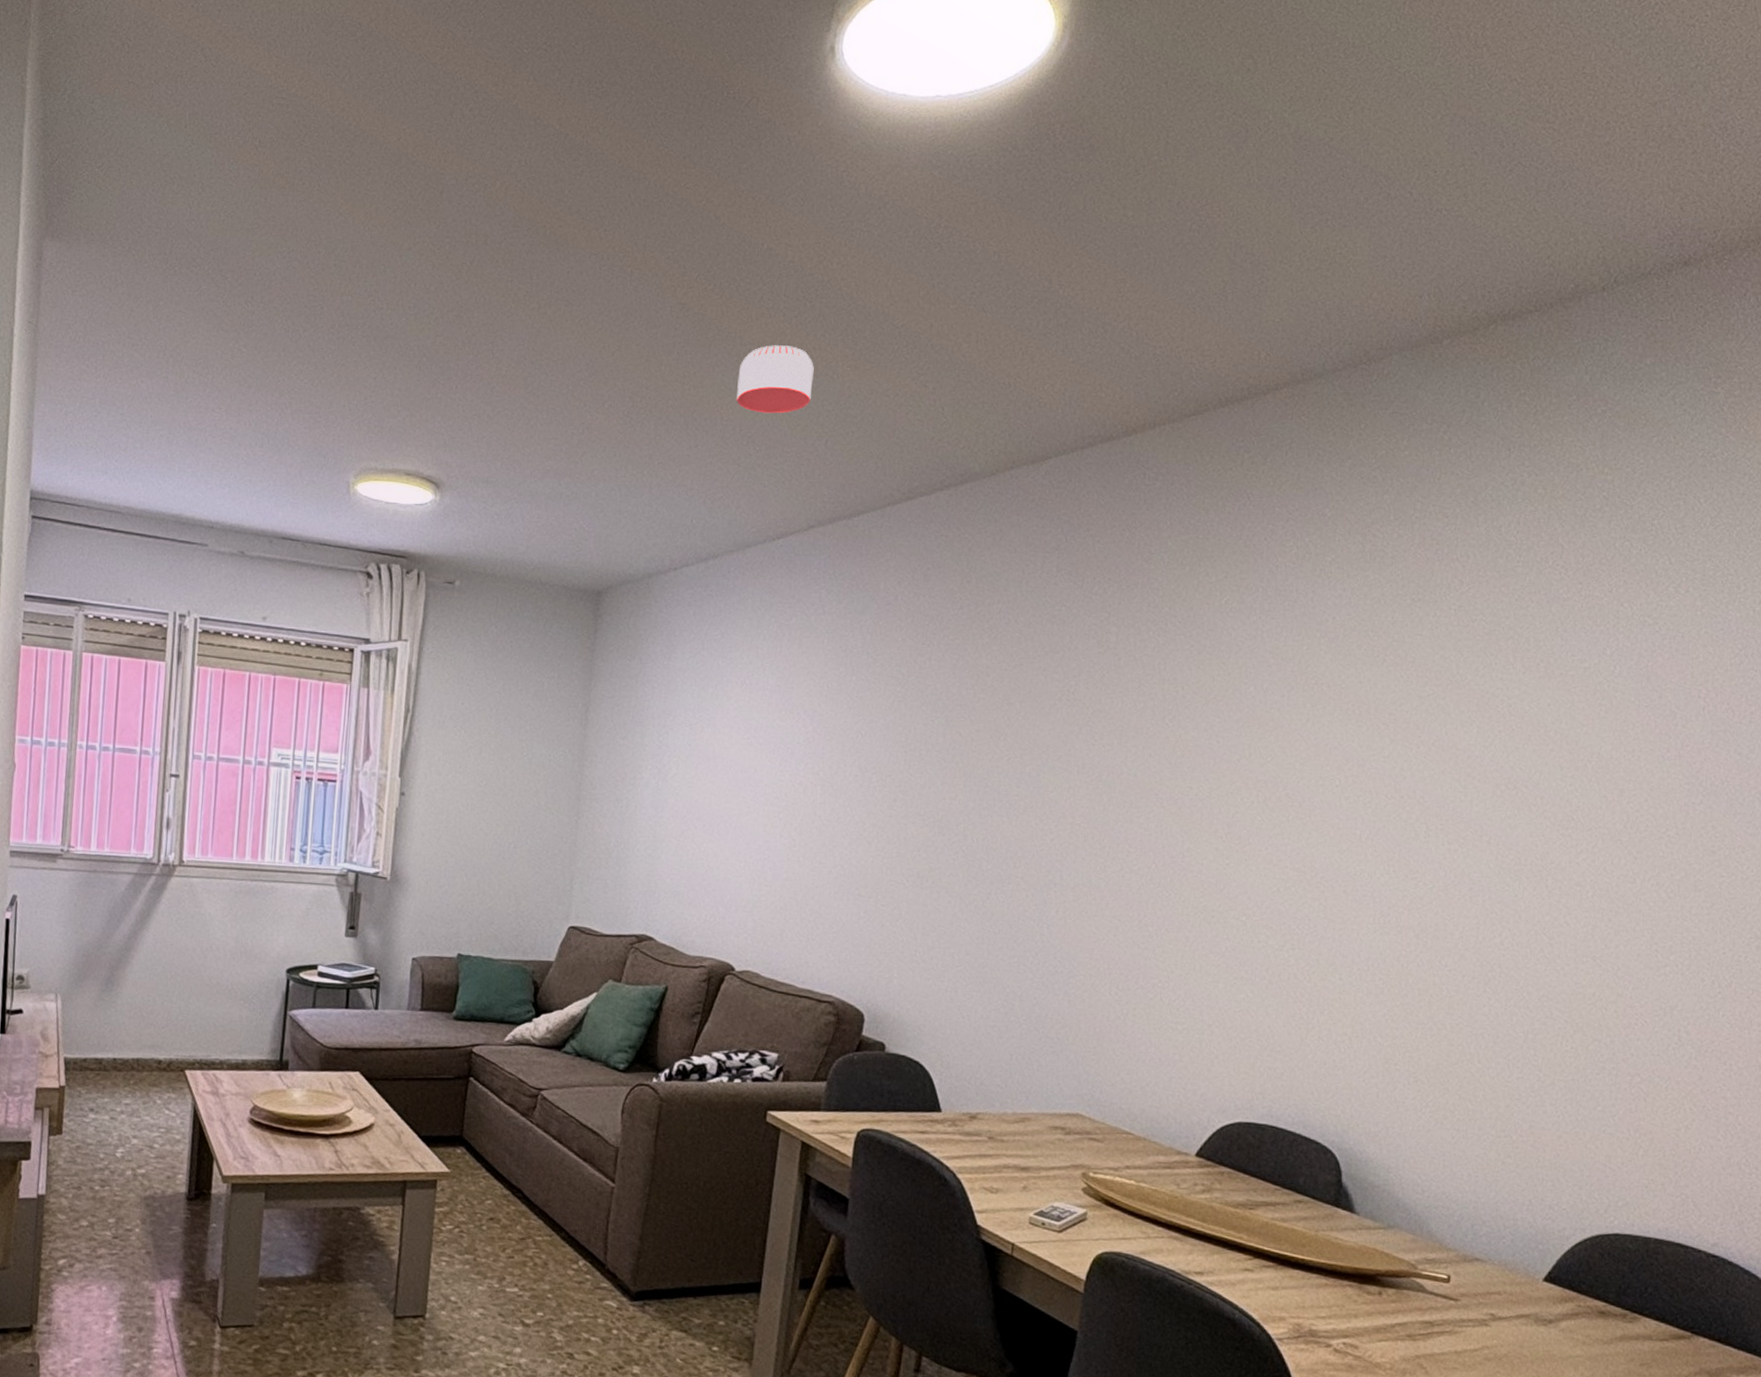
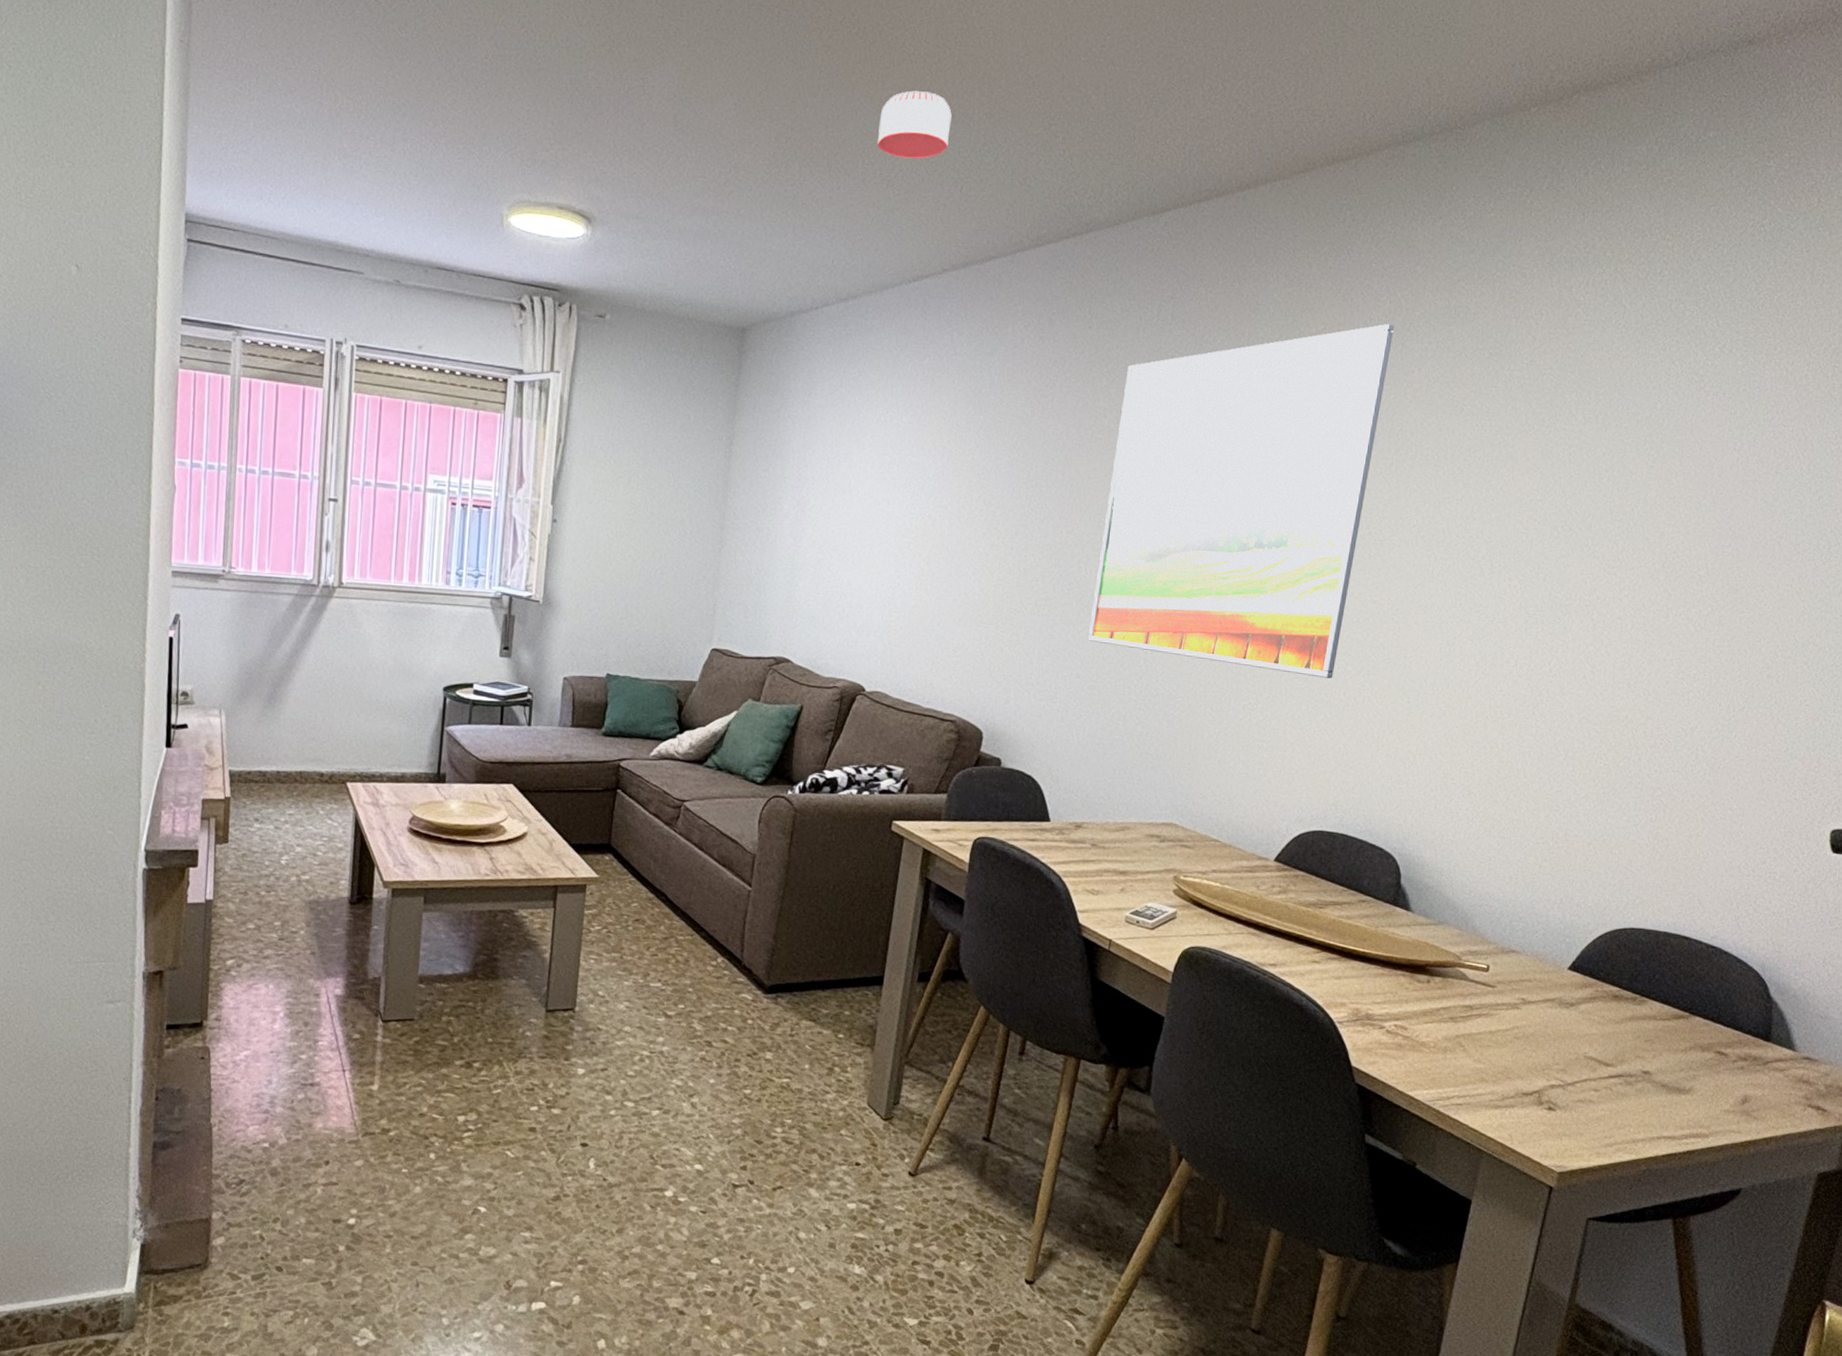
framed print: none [977,571,1304,954] -> present [1088,324,1395,679]

